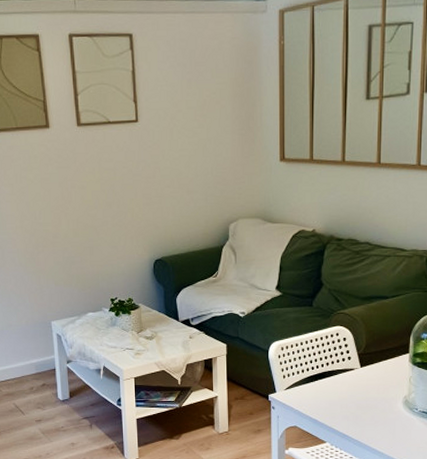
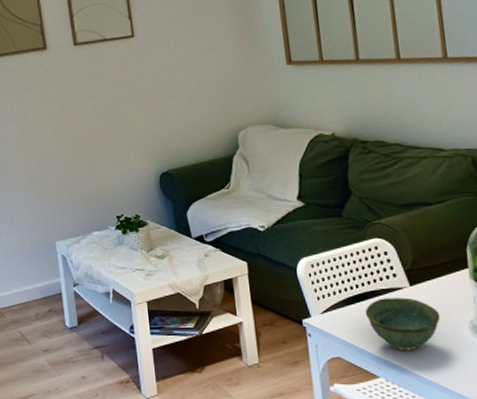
bowl: none [321,377,381,421] -> present [365,297,441,351]

